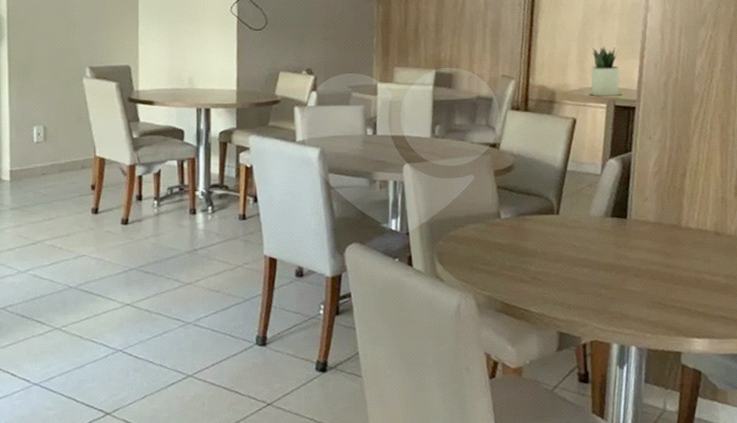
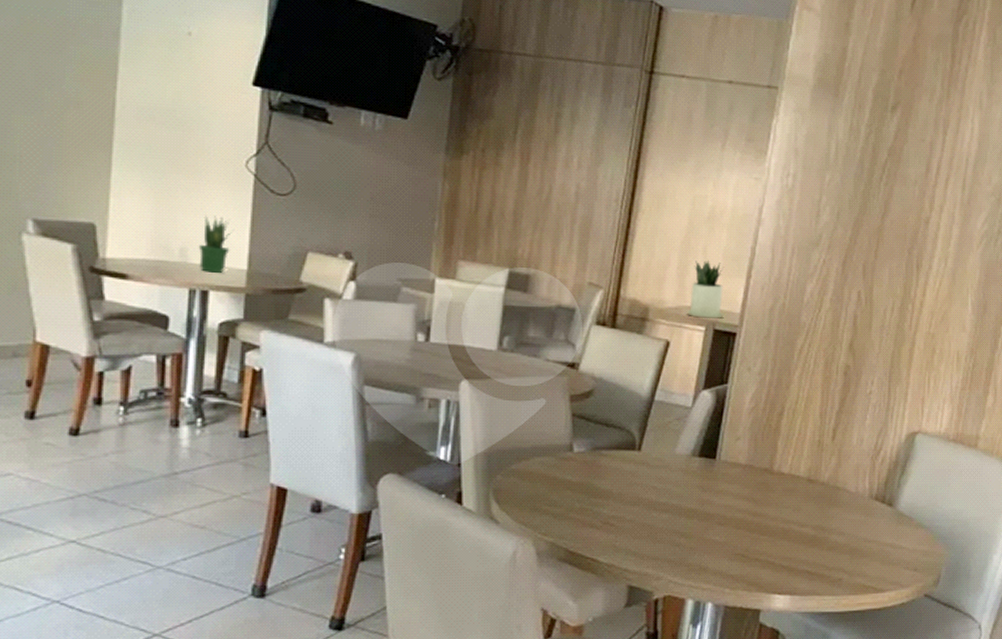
planter: none [201,51,225,95] -> present [198,216,234,274]

